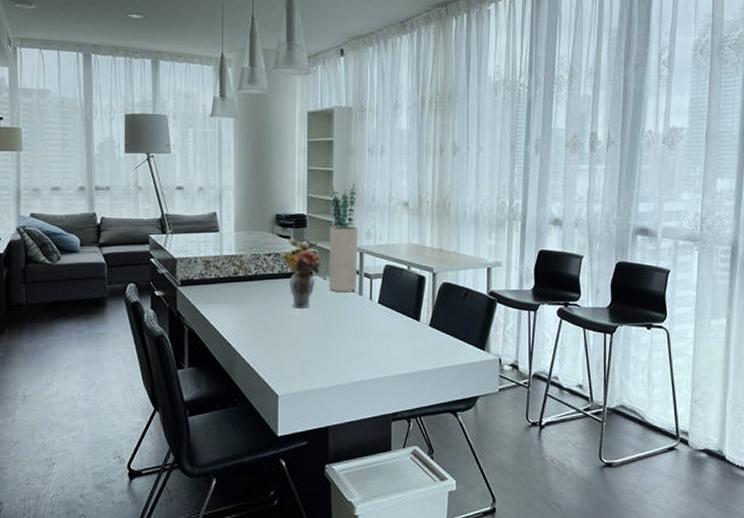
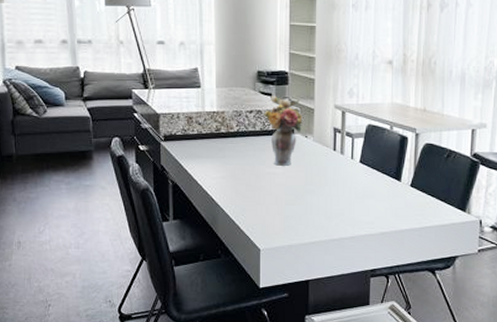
vase: present [329,182,358,293] -> none [310,39,341,151]

